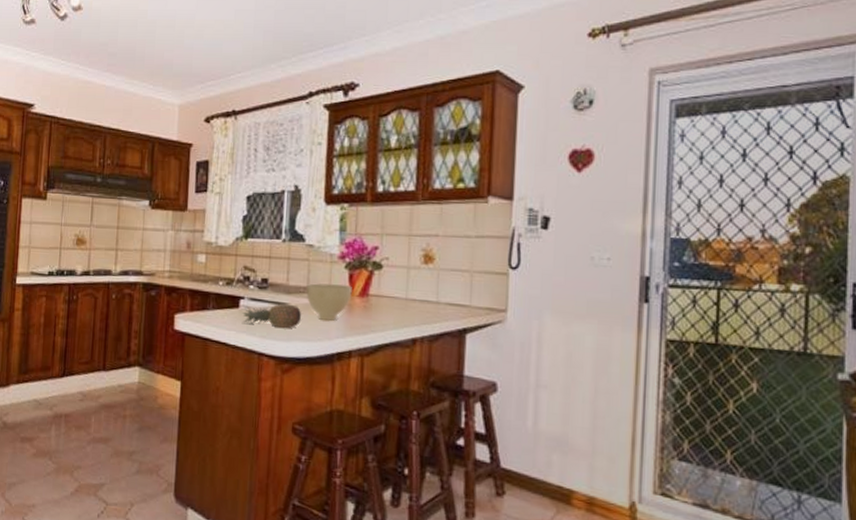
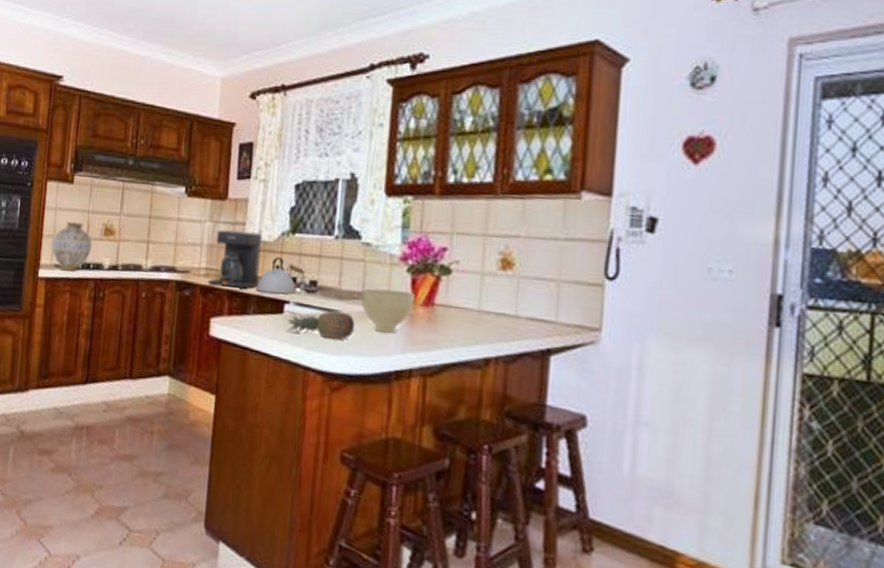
ceramic jug: none [27,234,65,279] -> present [51,222,92,272]
coffee maker: none [172,237,219,289] -> present [208,230,262,290]
kettle: none [215,259,249,292] -> present [256,257,295,295]

